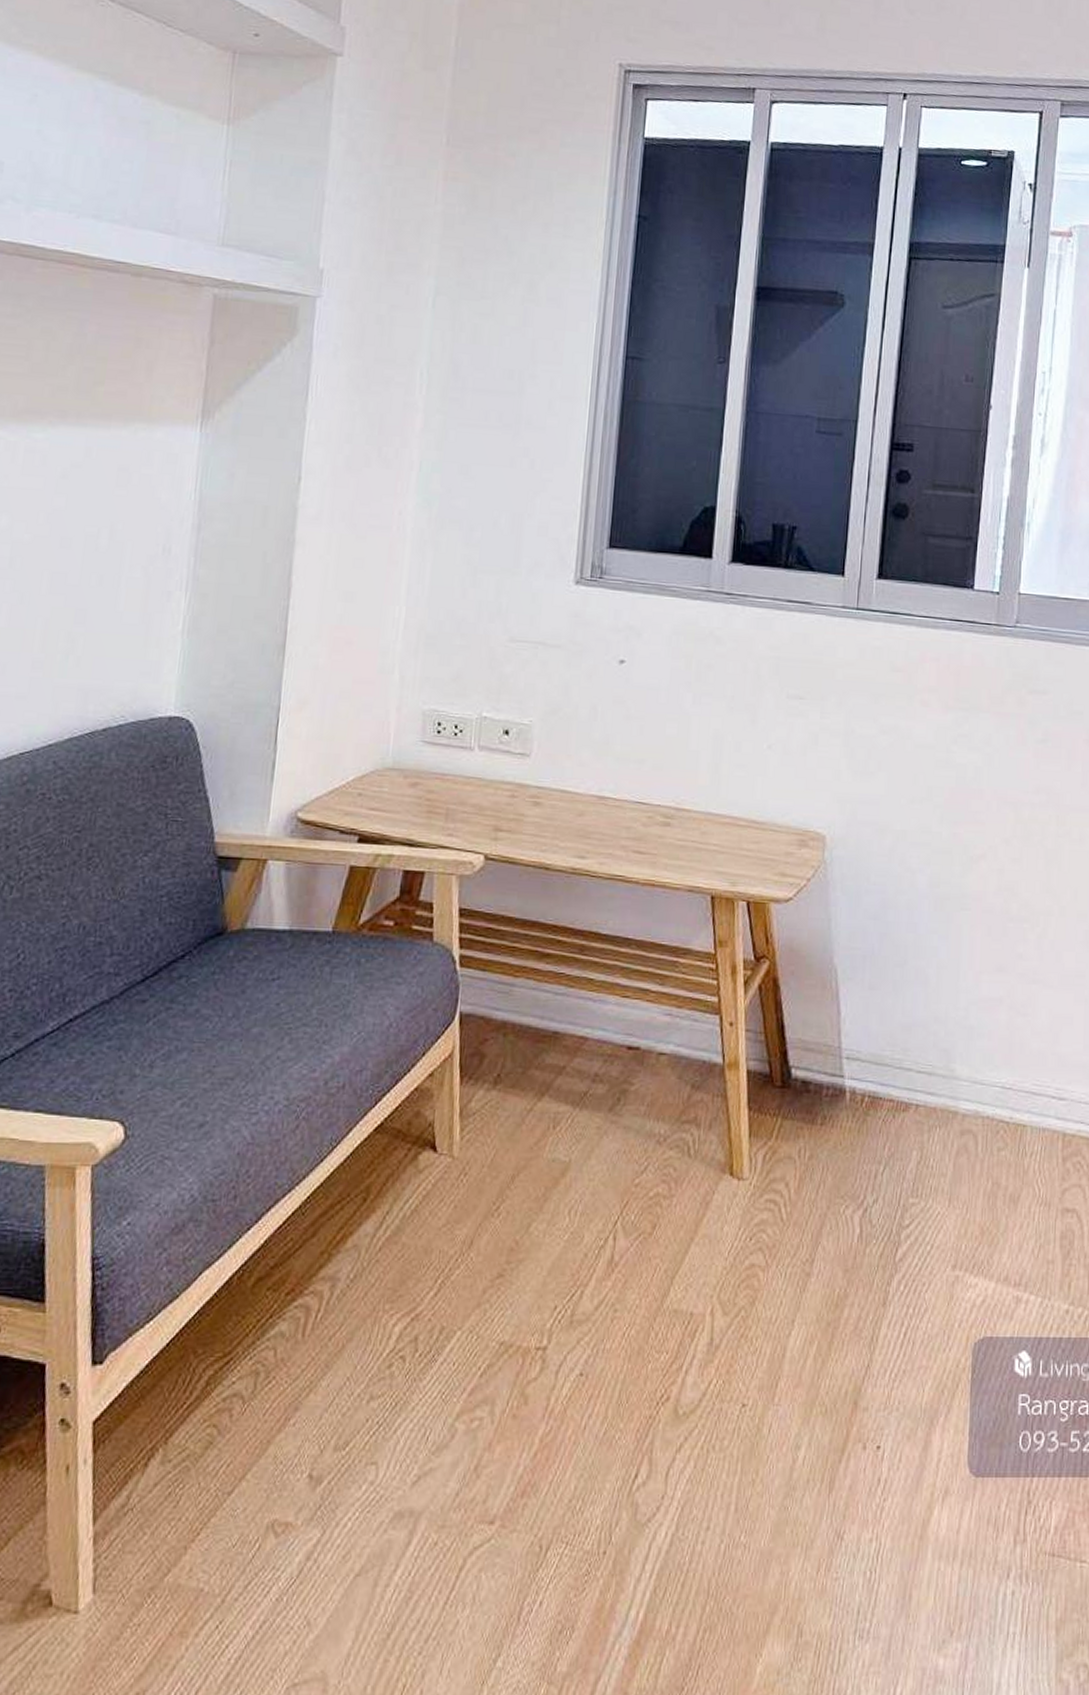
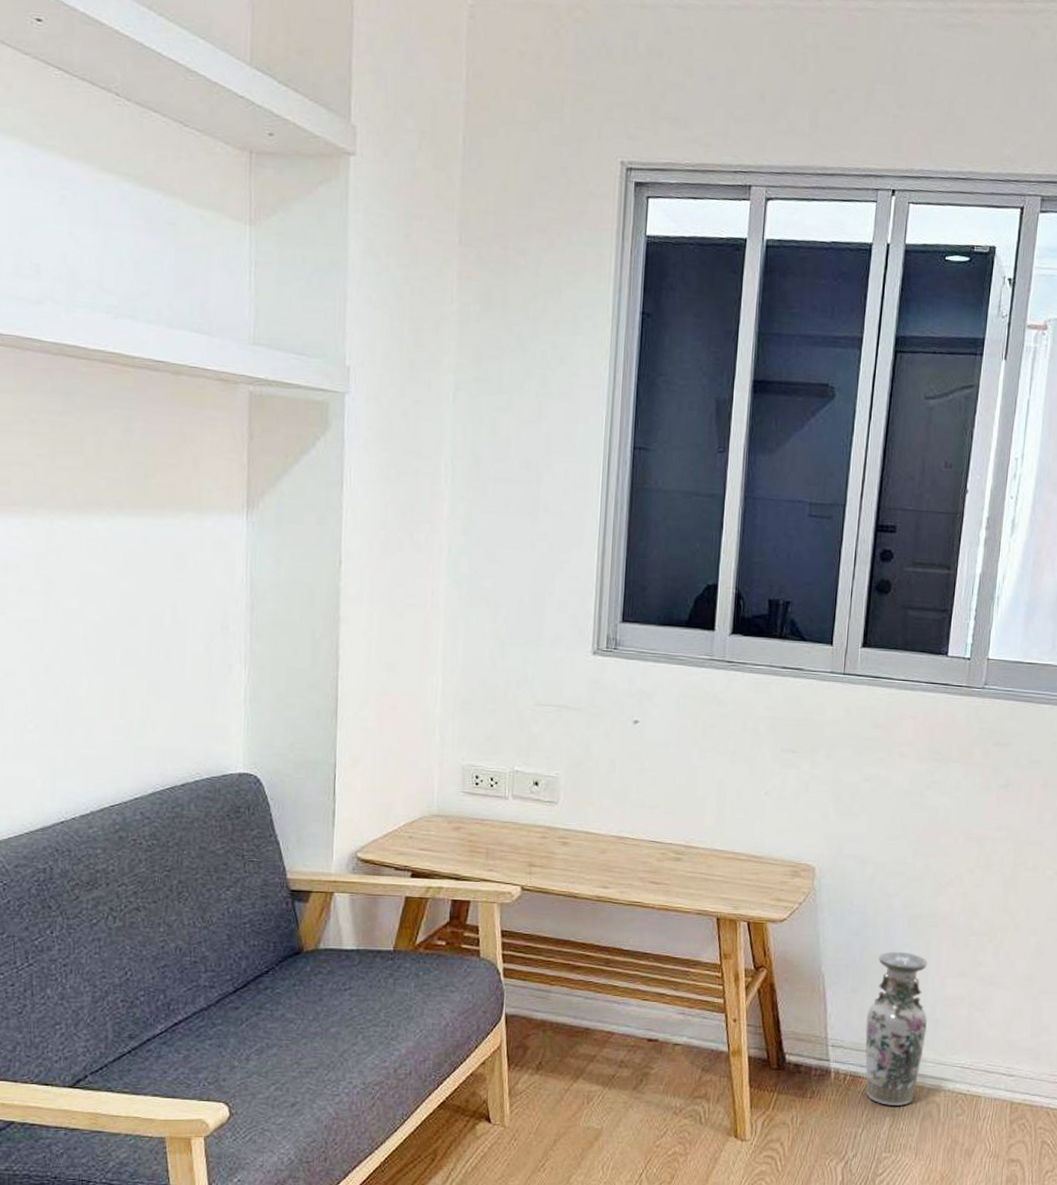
vase: none [886,939,960,1136] -> present [865,951,928,1106]

